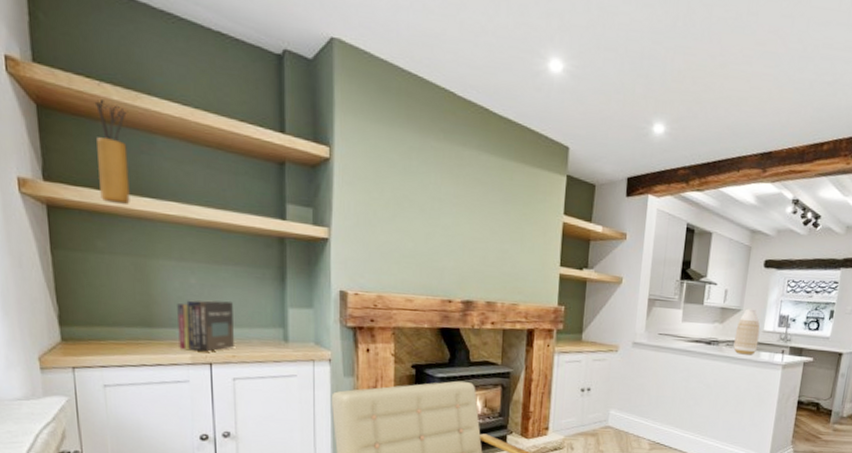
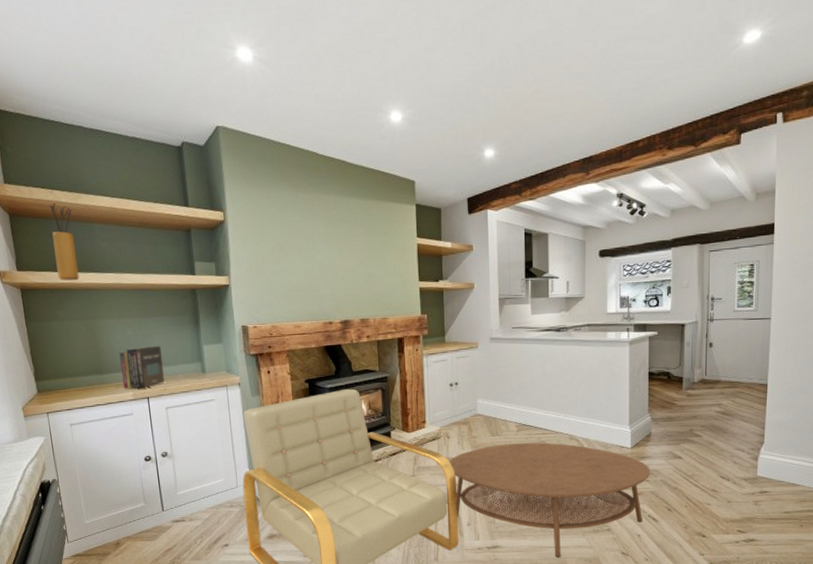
vase: present [733,308,760,355] -> none [581,295,604,337]

